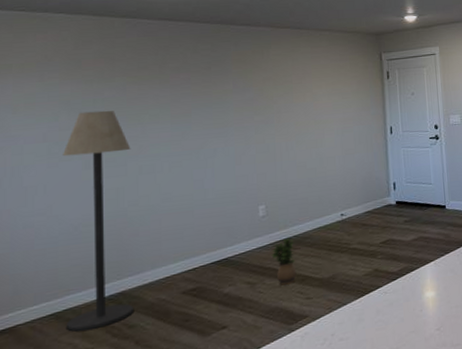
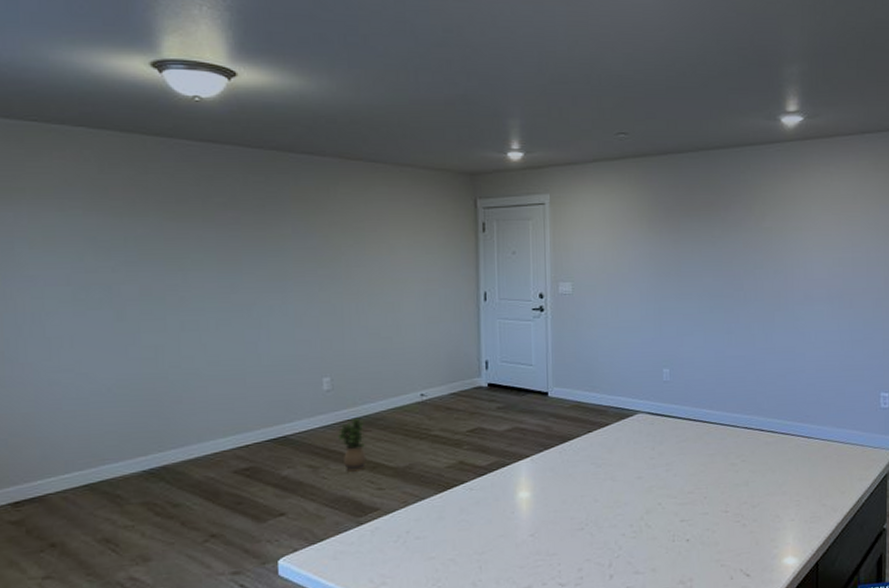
floor lamp: present [63,110,134,332] -> none [91,251,179,506]

